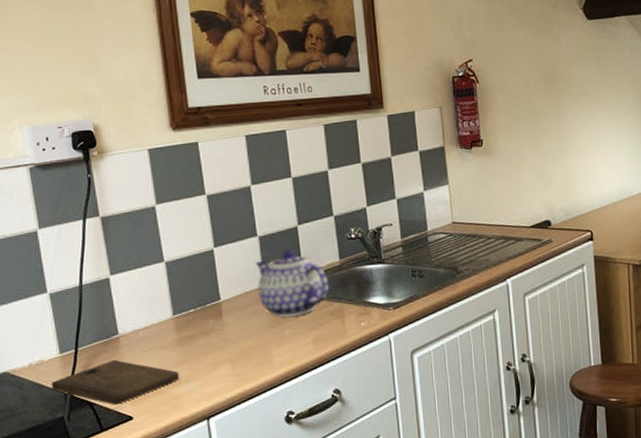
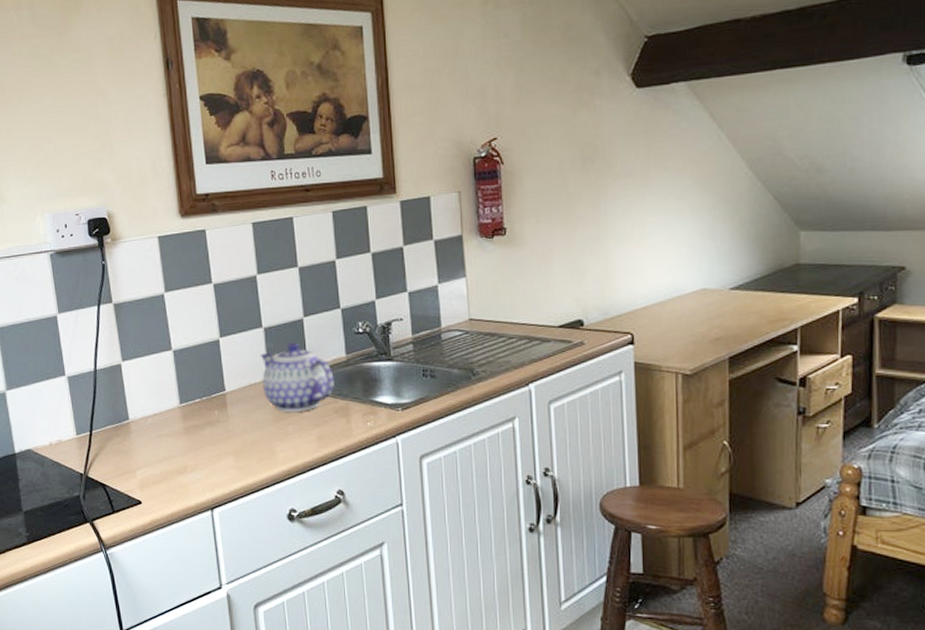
cutting board: present [51,359,180,405] -> none [68,444,186,488]

